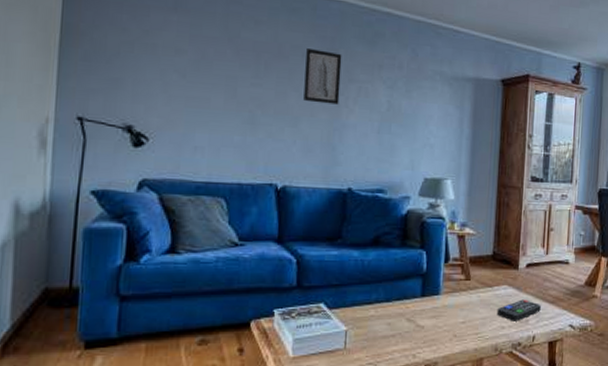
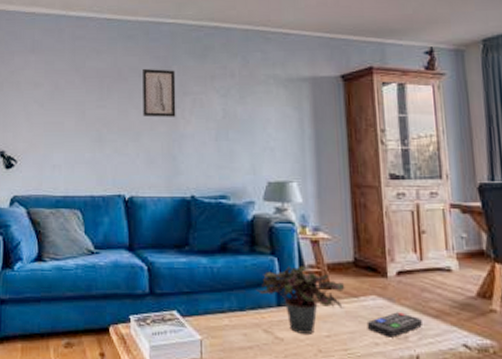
potted plant: none [403,259,483,321] -> present [256,266,345,334]

